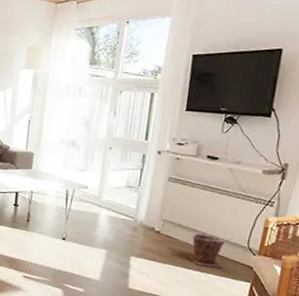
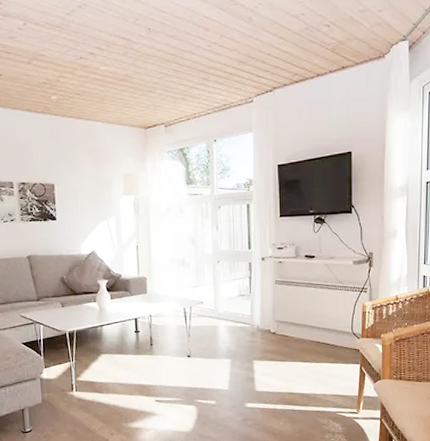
plant pot: present [187,232,224,268] -> none [303,326,334,358]

